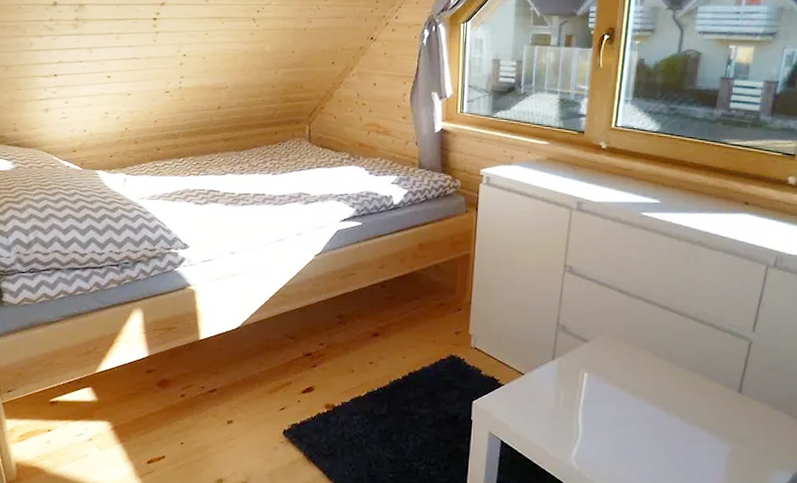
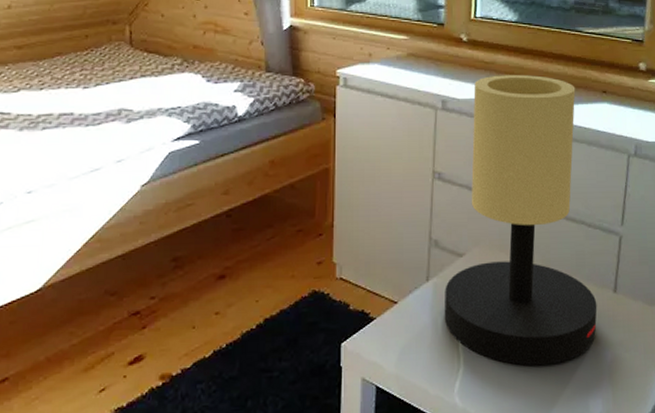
table lamp: none [566,181,719,448] -> present [444,75,597,366]

